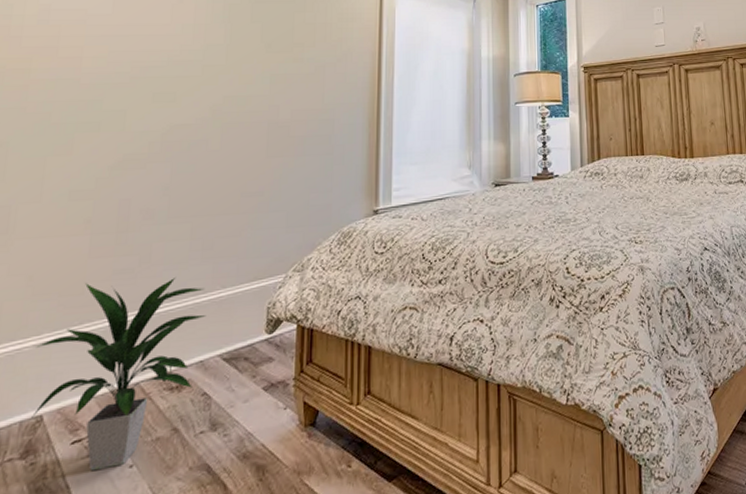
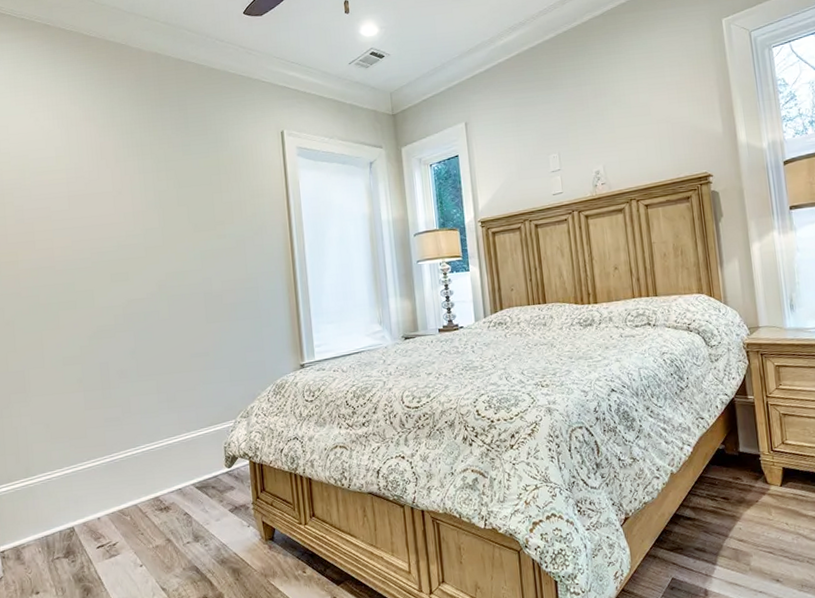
indoor plant: present [31,278,206,472] -> none [59,424,178,568]

